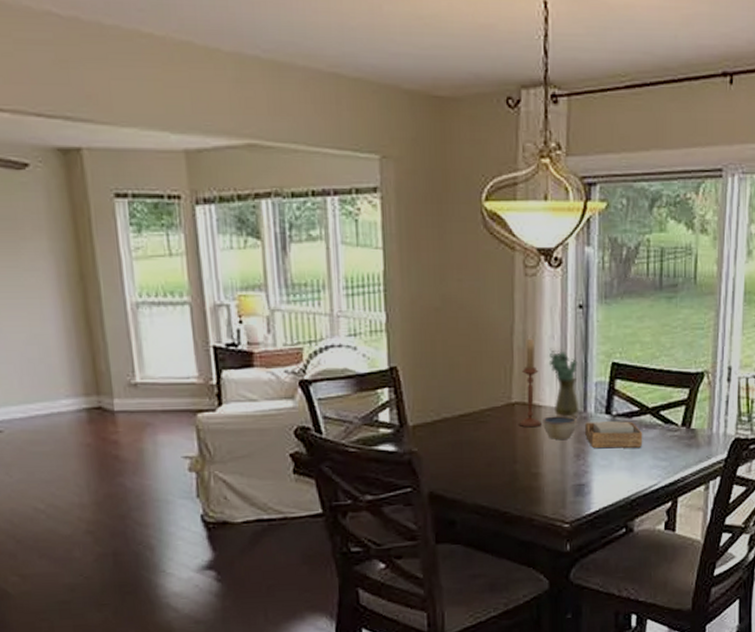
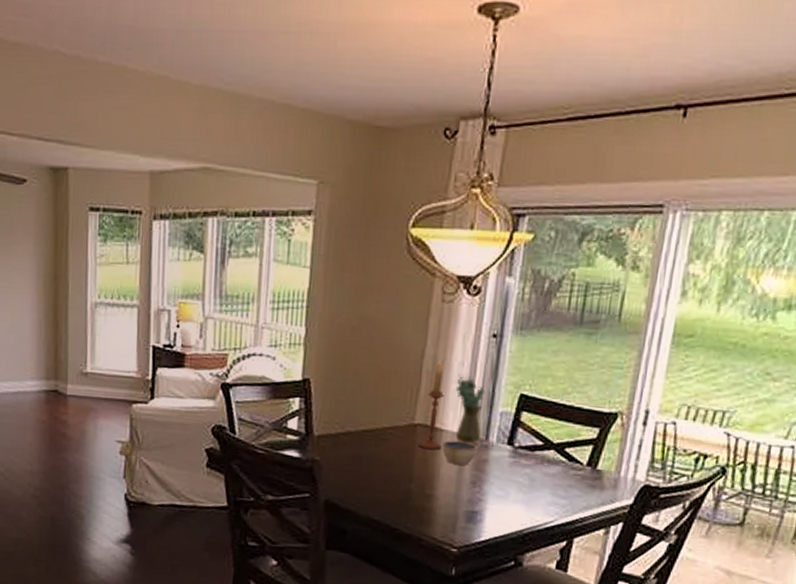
napkin holder: present [584,421,643,449] -> none [483,450,545,482]

